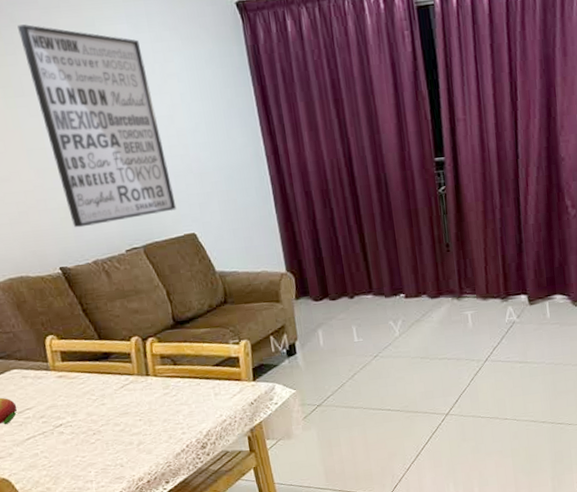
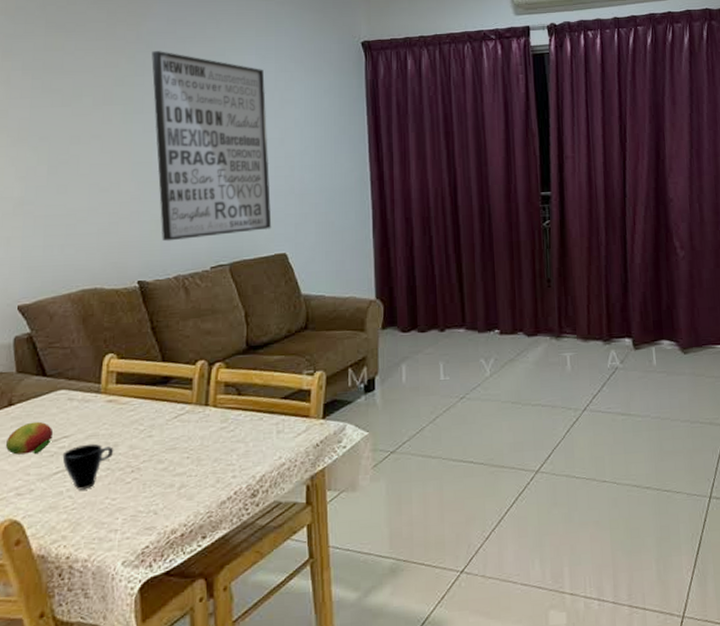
cup: none [29,413,75,452] -> present [62,443,114,490]

